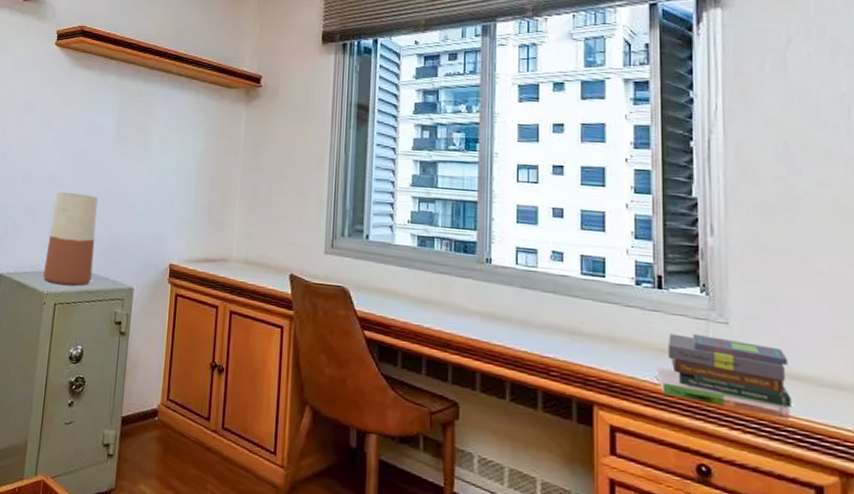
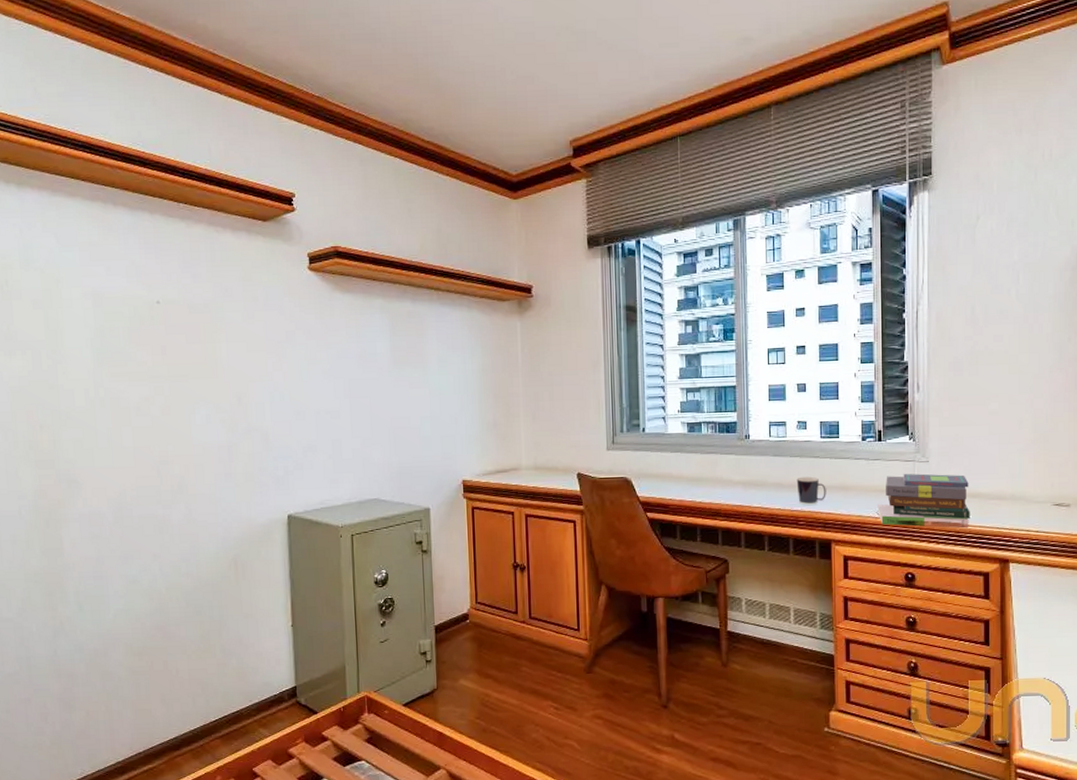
vase: present [43,192,98,286] -> none [334,424,386,516]
mug: none [549,317,588,355] -> present [796,476,826,506]

